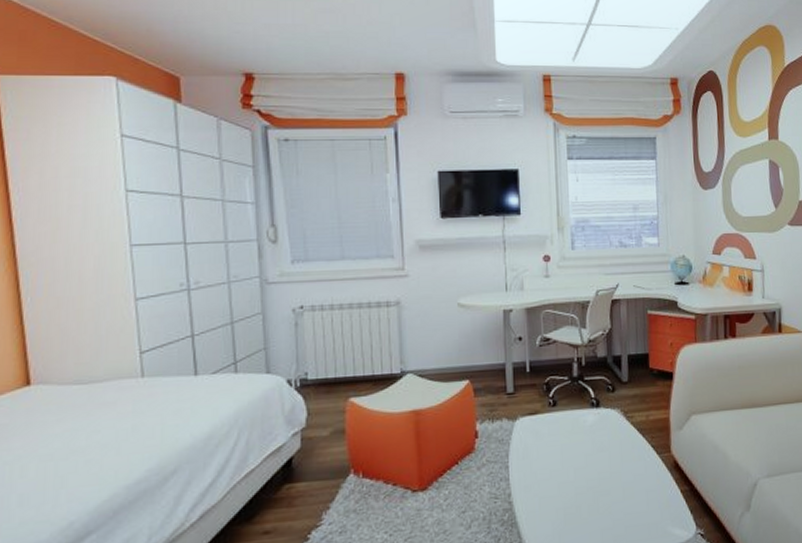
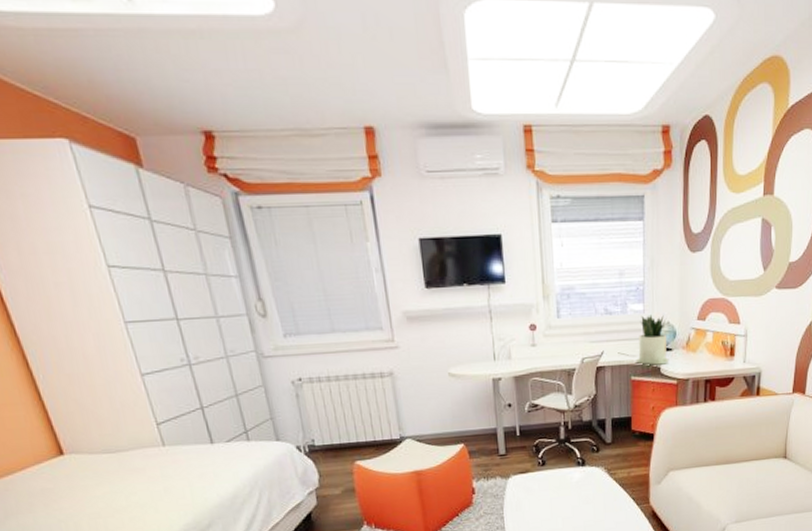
planter: none [652,248,686,300] -> present [636,315,669,366]

